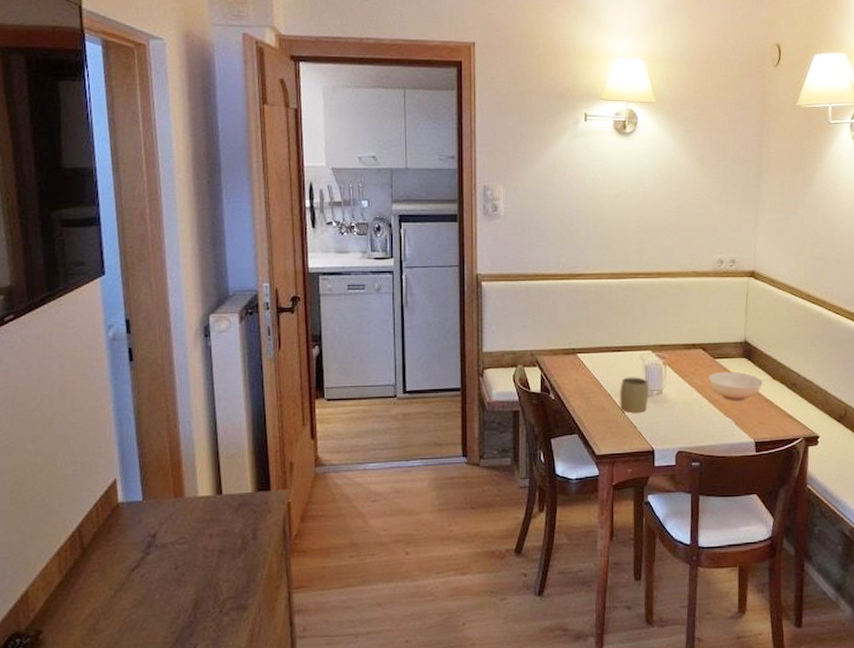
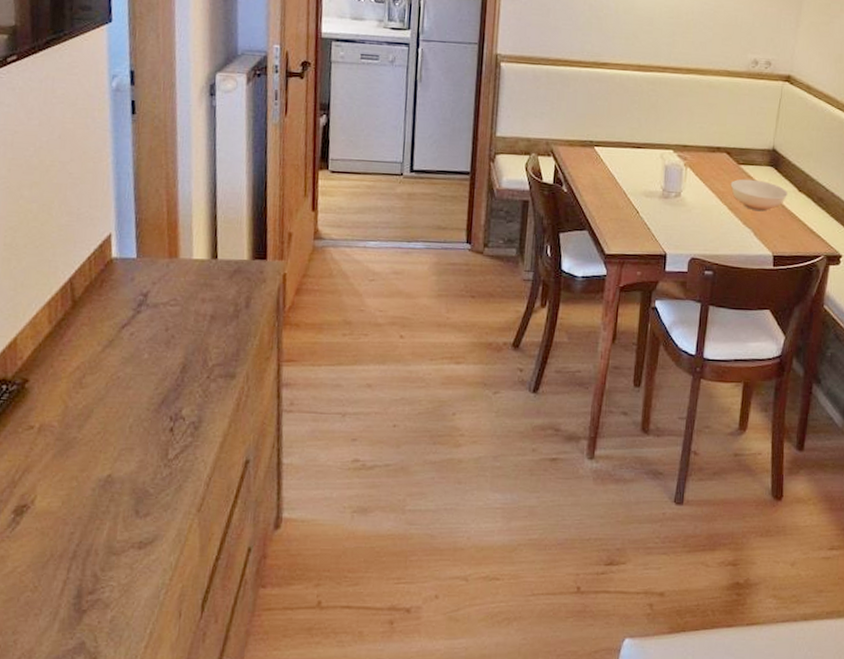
mug: present [619,377,649,412] -> none [634,175,667,214]

